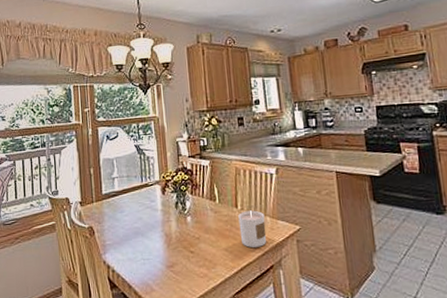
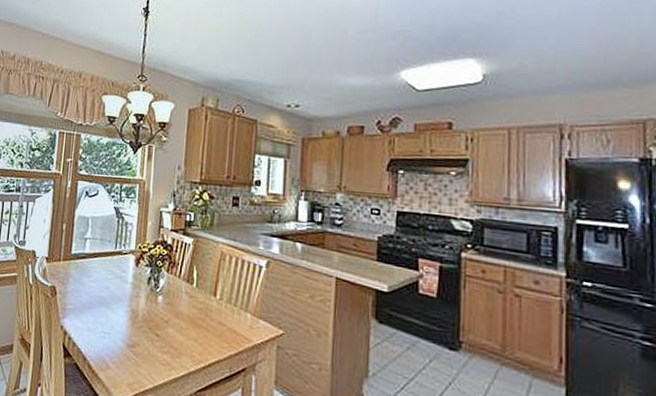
candle: present [238,210,267,248] -> none [213,301,245,345]

